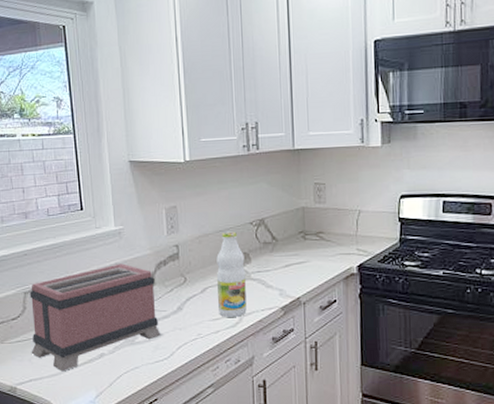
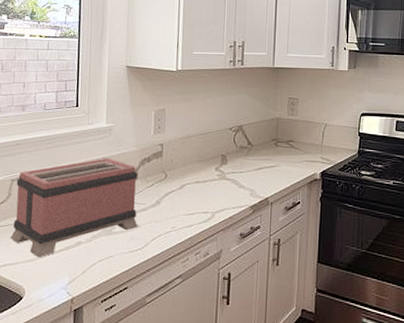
bottle: present [216,231,247,317] -> none [194,135,222,213]

